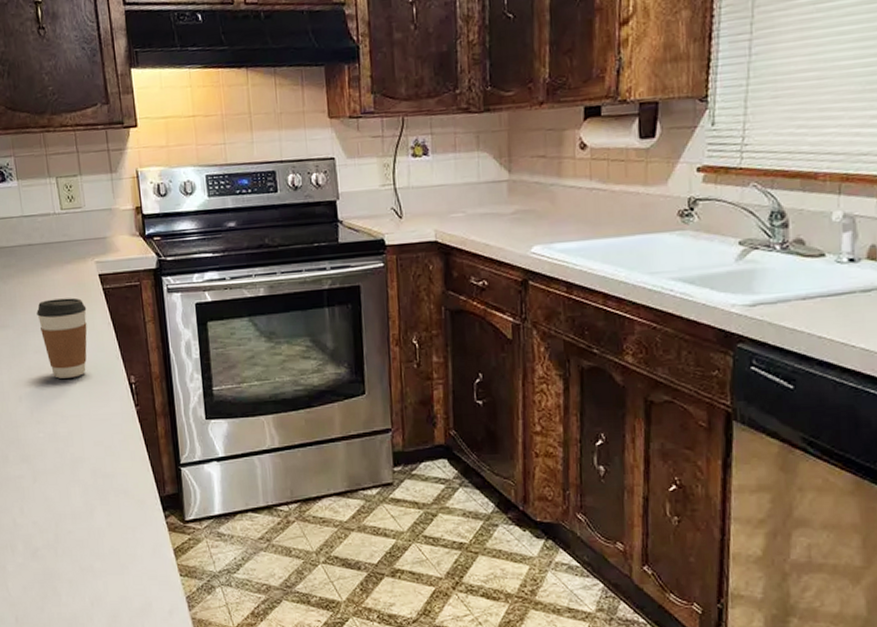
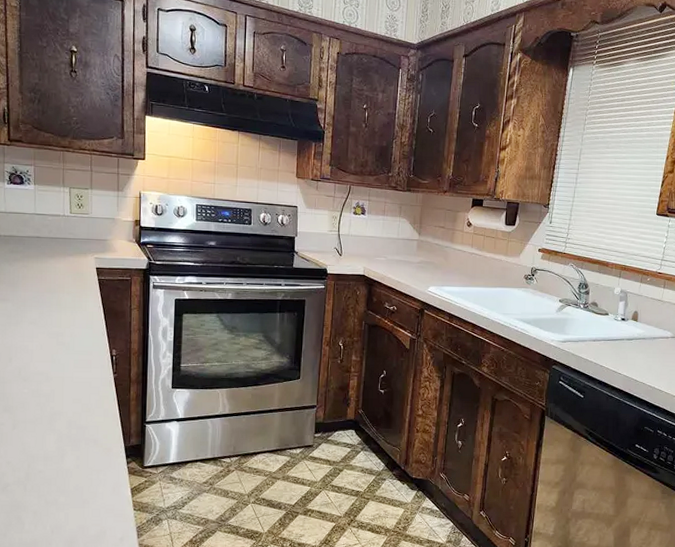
coffee cup: present [36,298,87,379] -> none [36,282,82,347]

